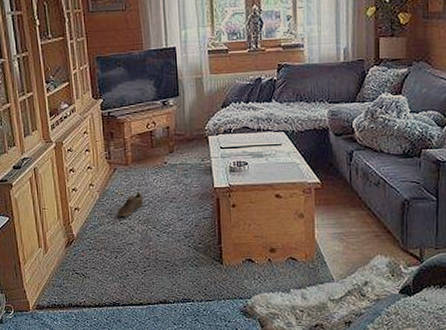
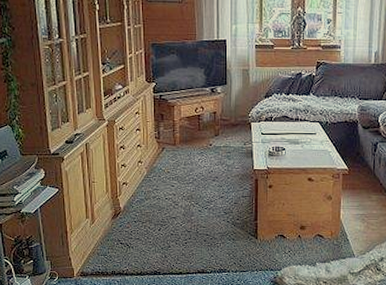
sneaker: present [117,191,143,217] -> none [163,169,188,192]

